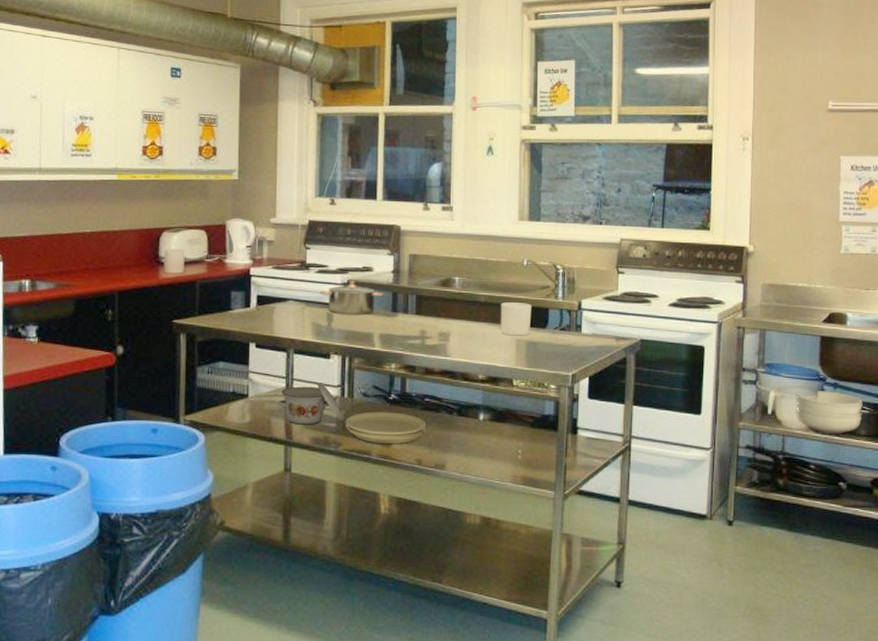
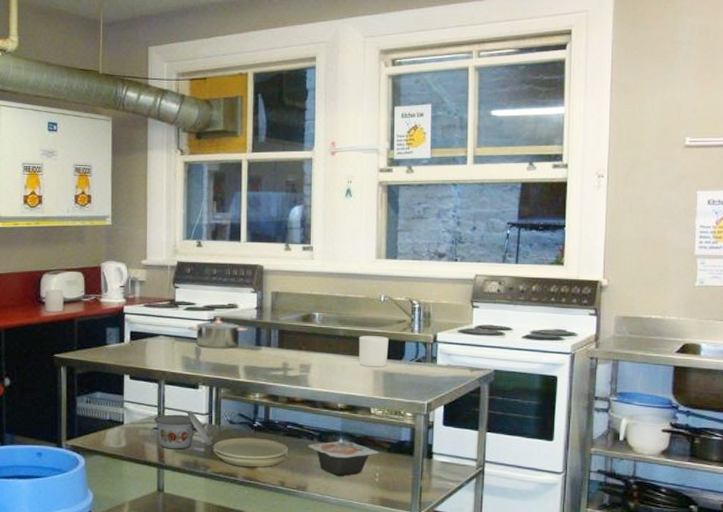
food container: none [446,415,522,454] -> present [308,441,379,477]
bowl: present [796,391,863,435] -> none [648,418,715,460]

